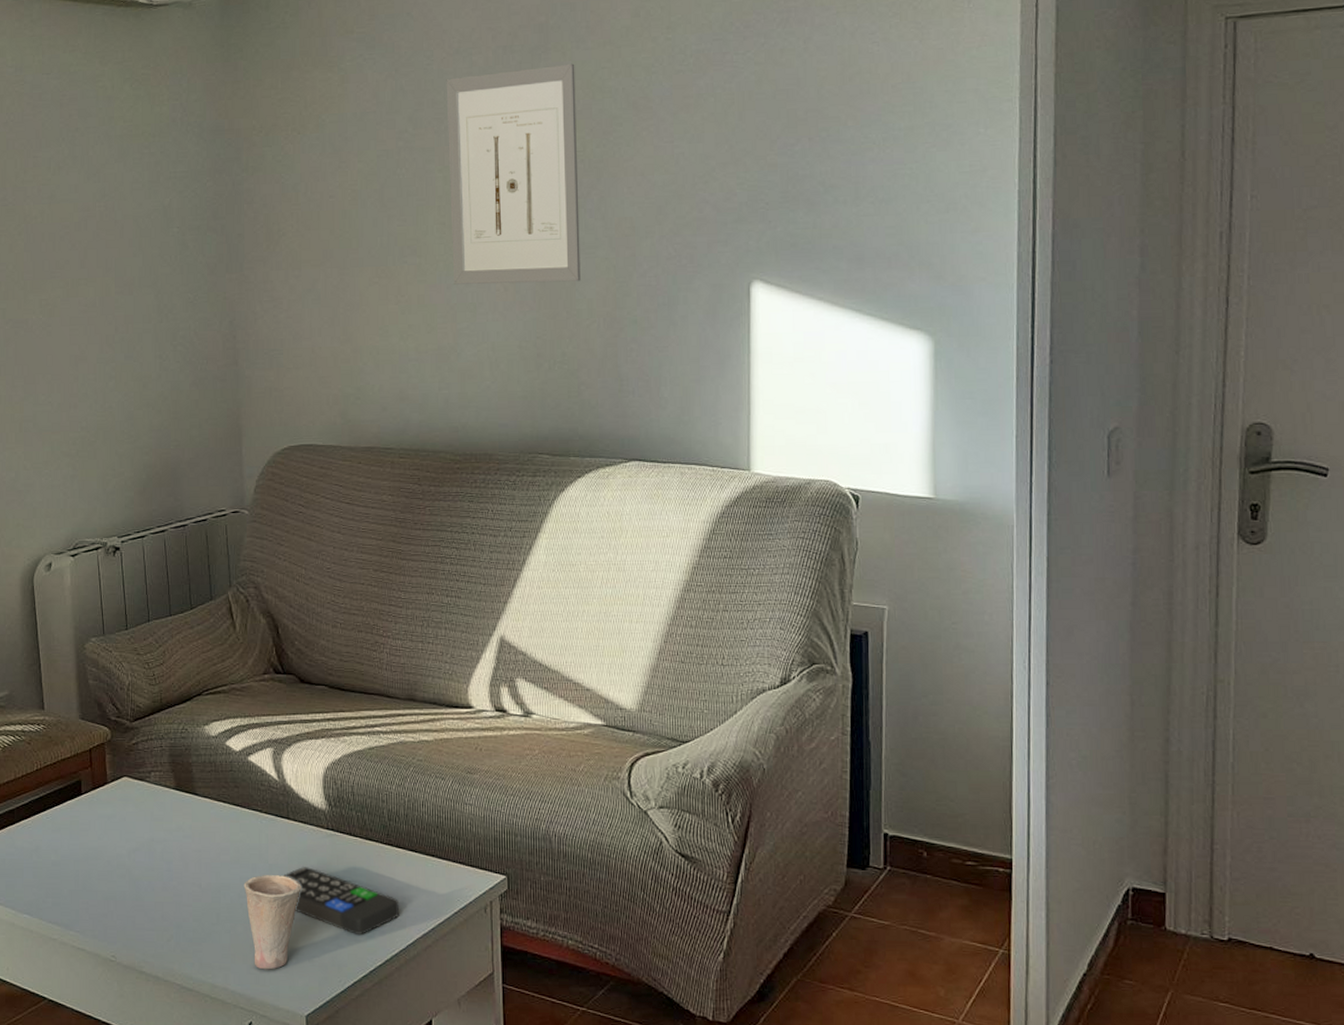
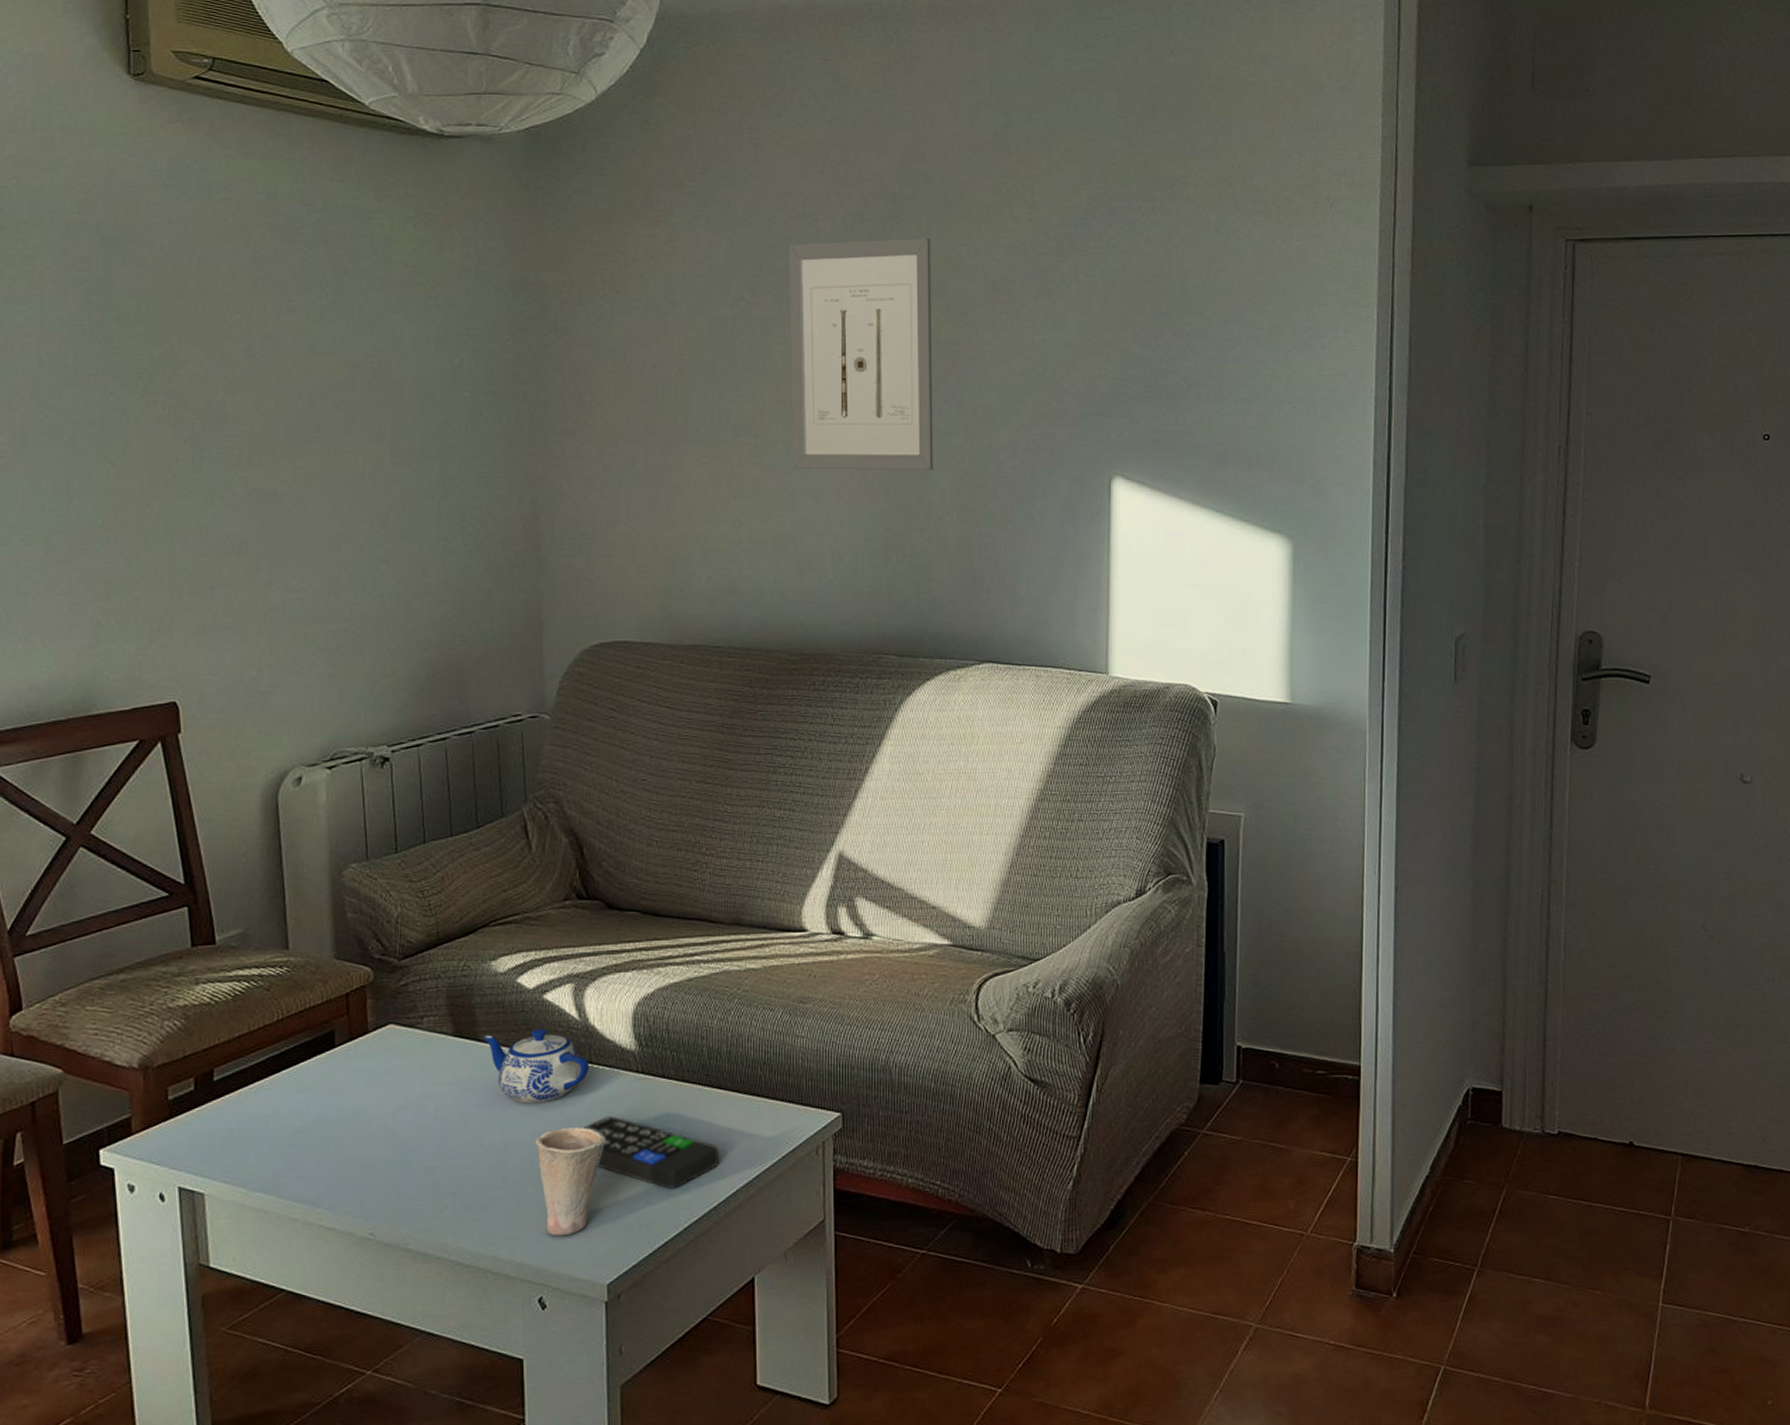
teapot: none [200,785,288,852] -> present [484,1027,590,1104]

